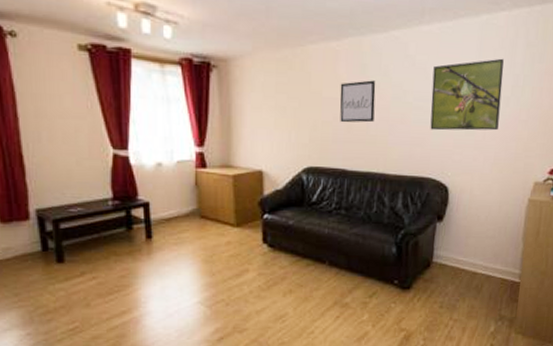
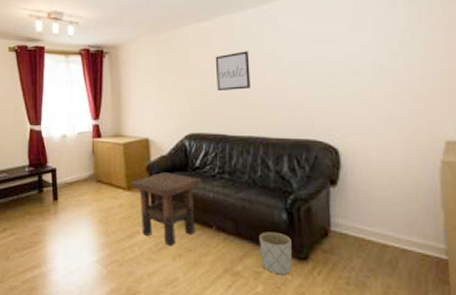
side table: none [239,207,317,283] -> present [130,172,201,246]
planter: none [368,265,398,304] -> present [259,232,292,275]
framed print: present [430,58,504,131] -> none [306,16,389,93]

